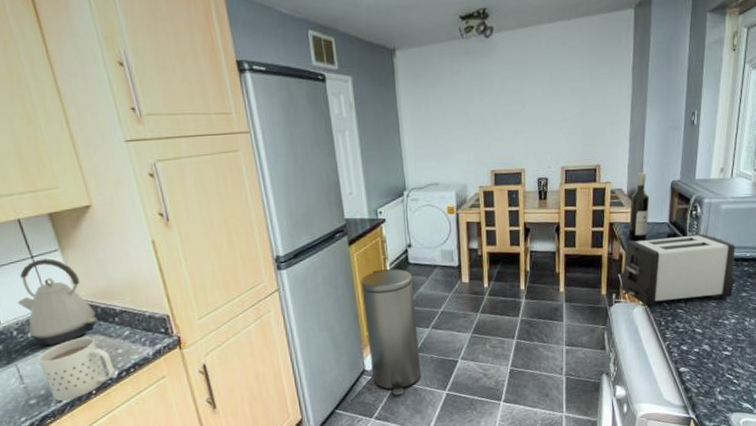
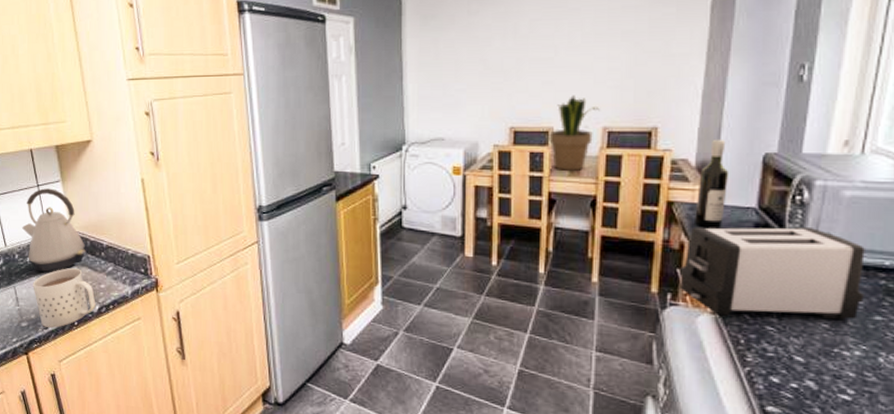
pedal bin: present [361,267,422,395] -> none [346,231,408,378]
potted plant: none [521,141,558,204] -> present [549,95,600,171]

